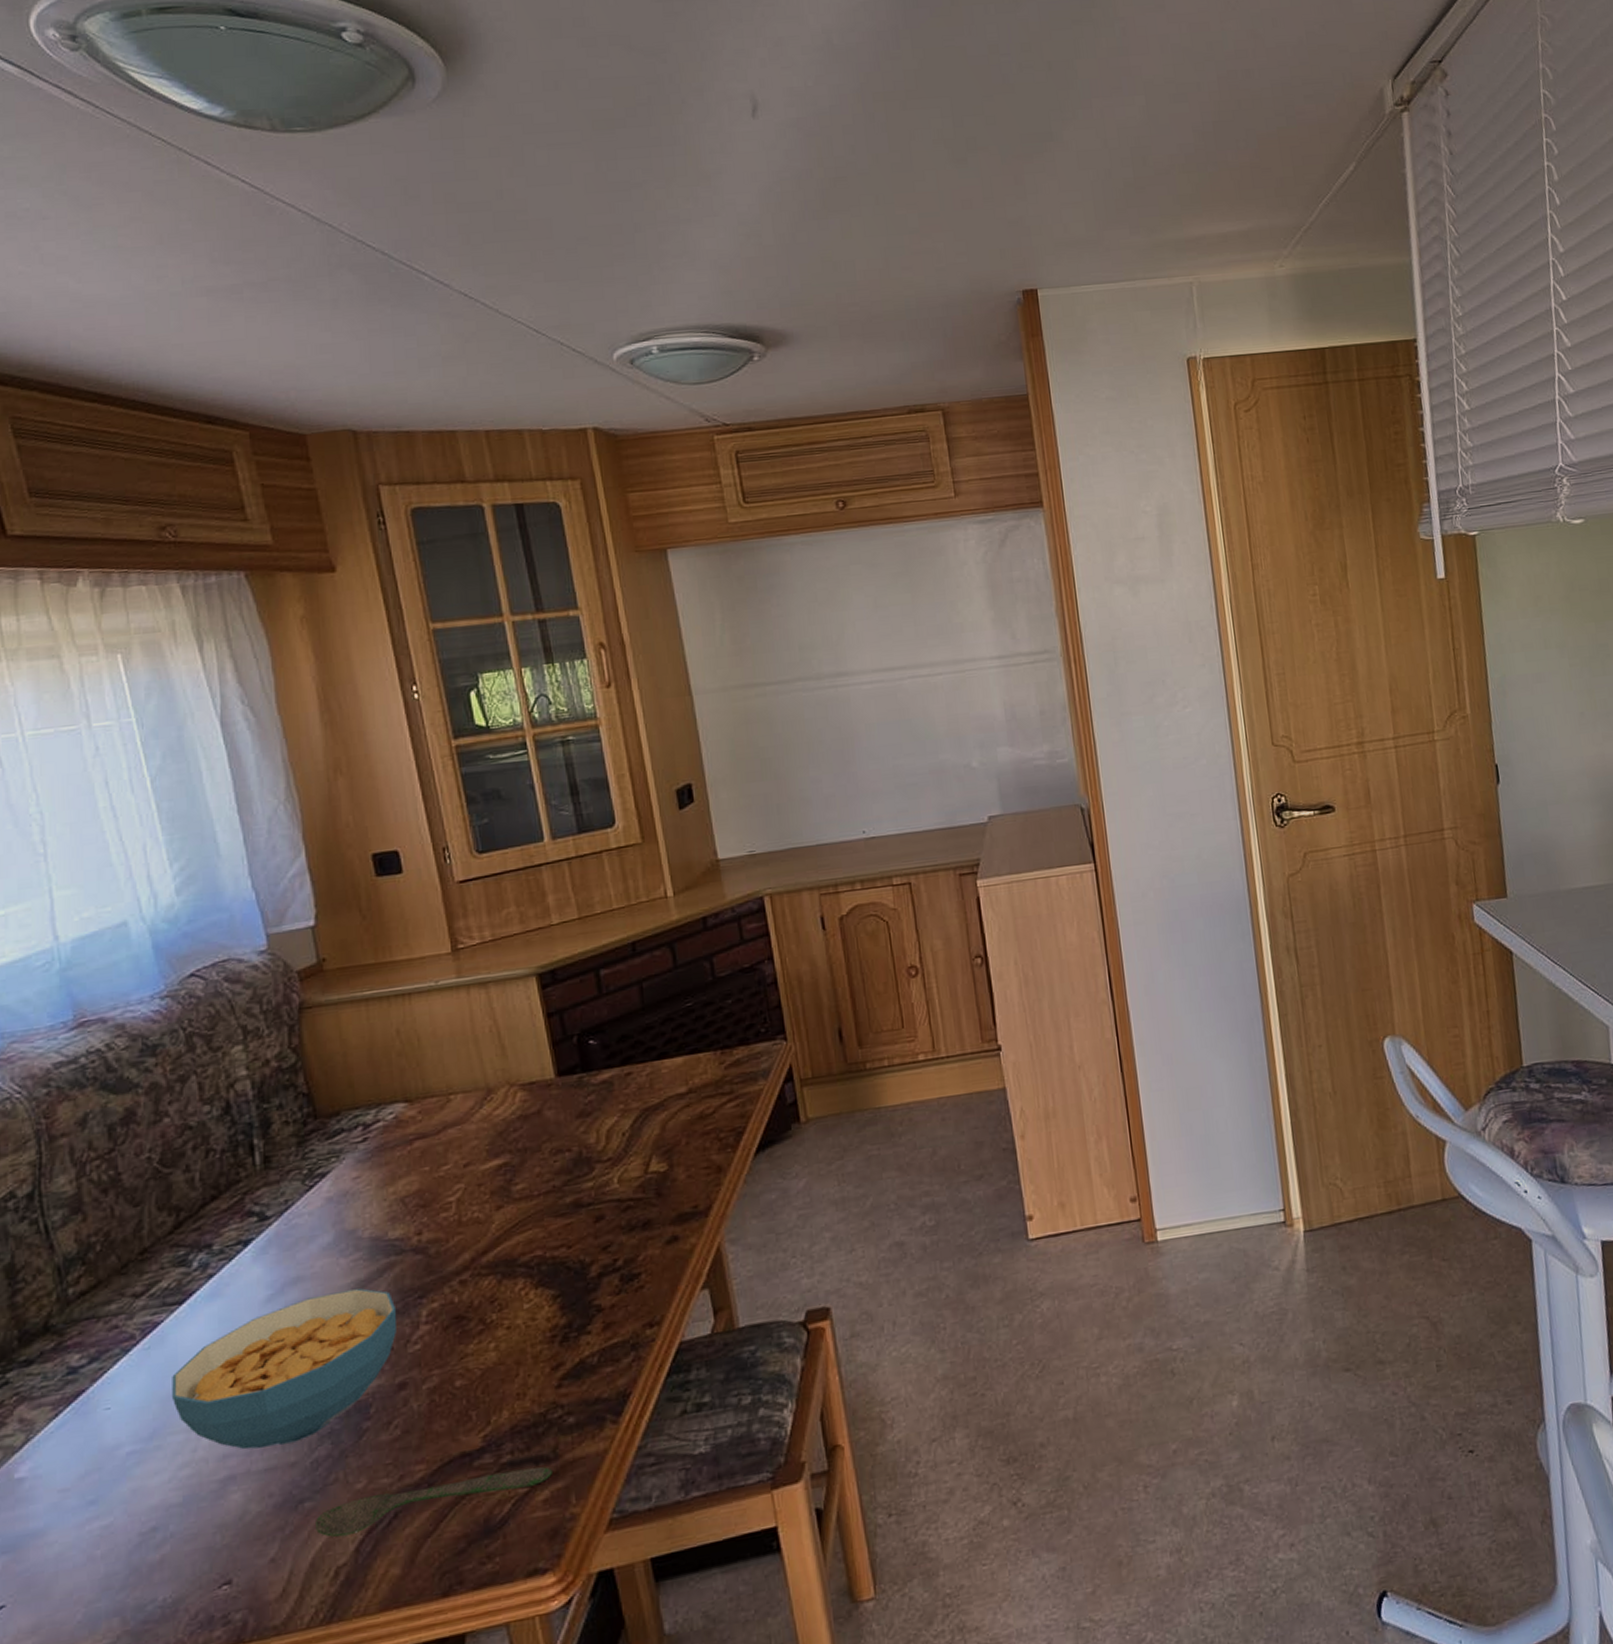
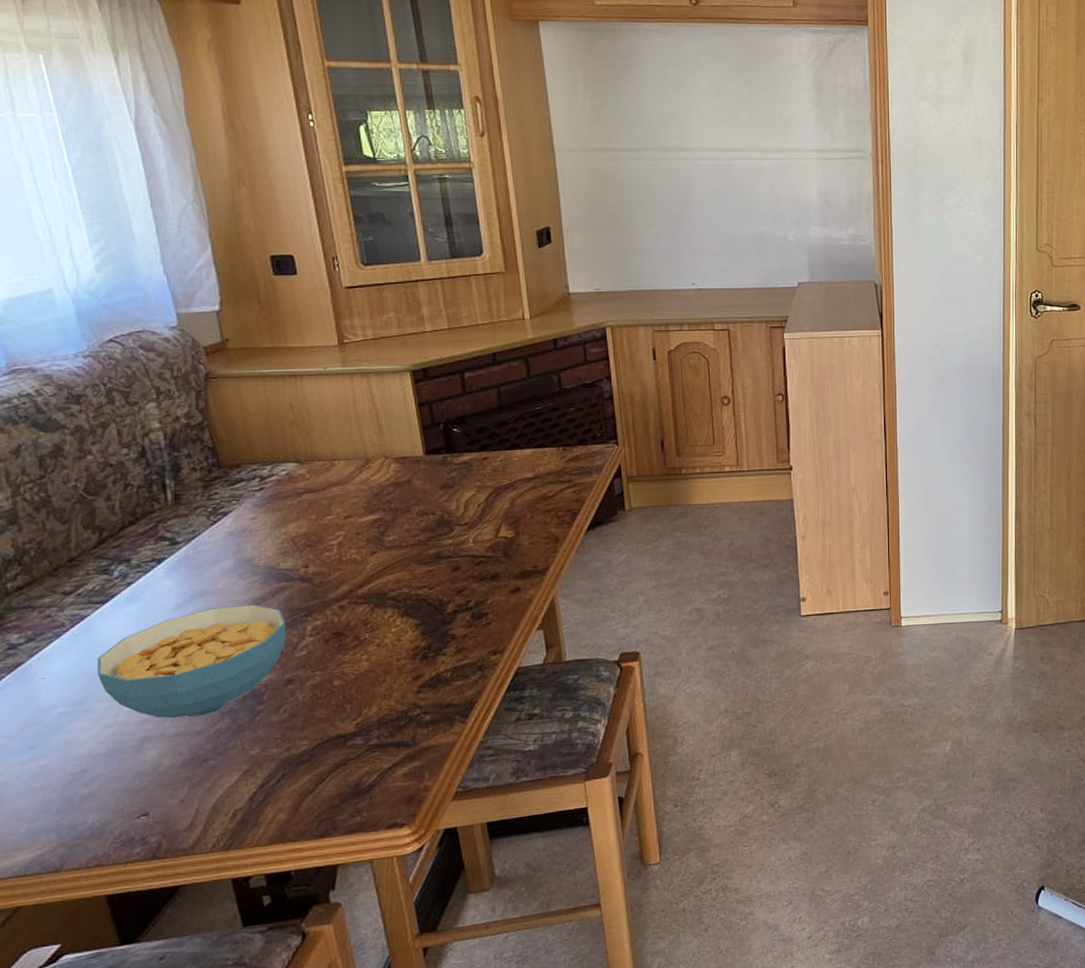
spoon: present [316,1466,554,1538] -> none [218,749,412,789]

